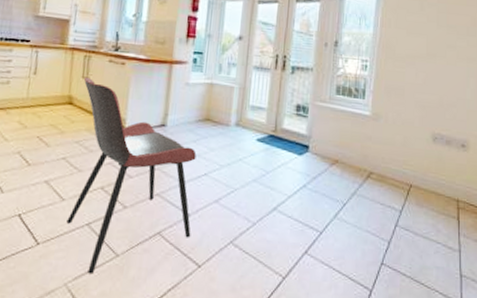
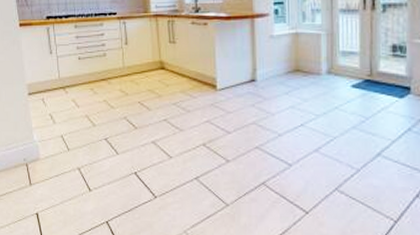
dining chair: present [66,76,197,275] -> none [172,41,295,223]

